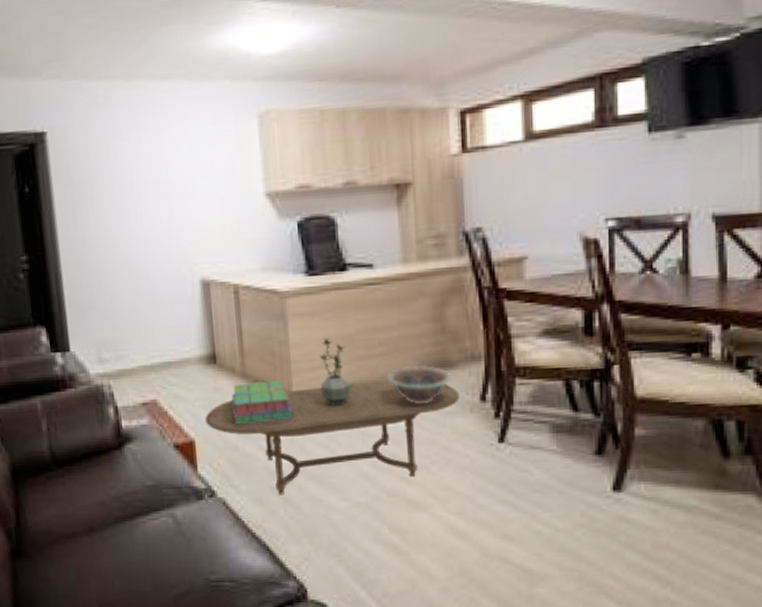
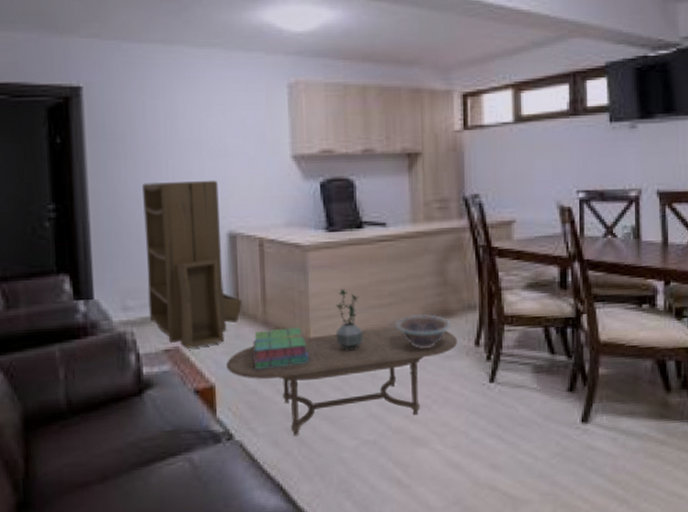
storage cabinet: none [111,223,219,402] -> present [142,180,242,349]

